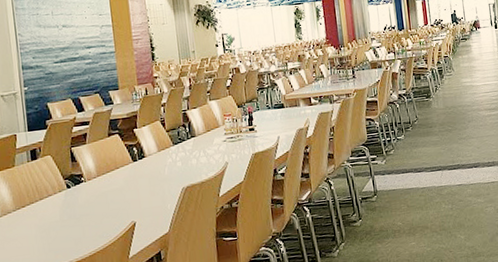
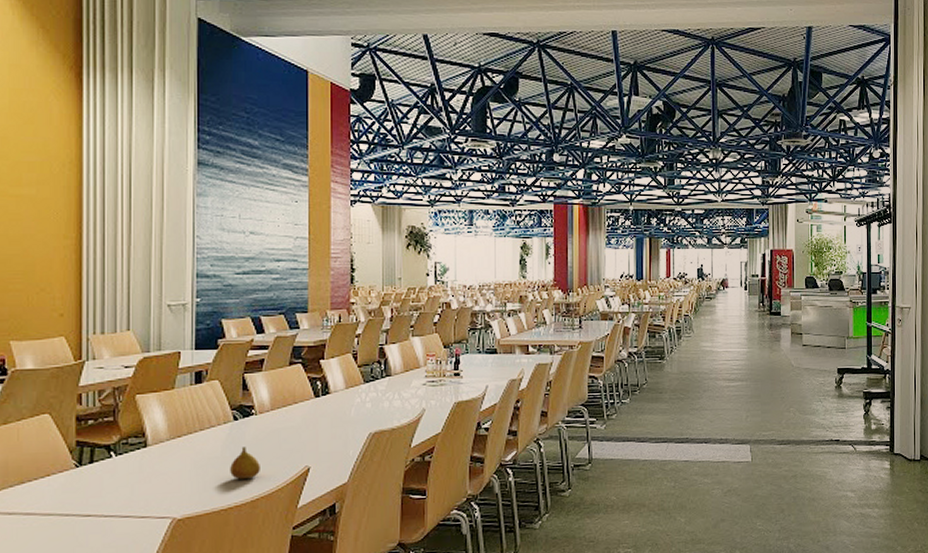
fruit: none [68,210,94,239] -> present [230,446,260,479]

